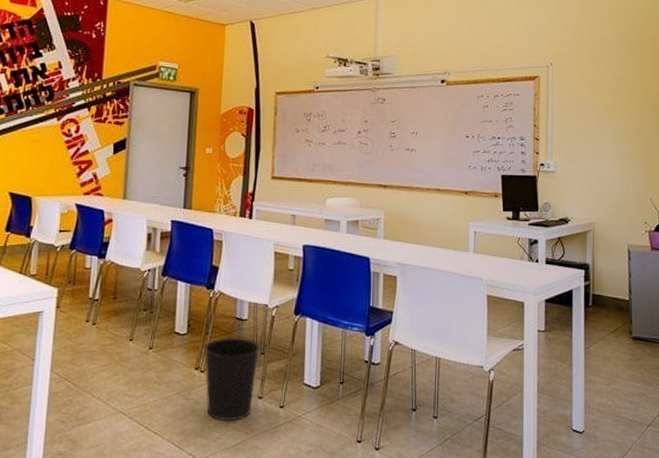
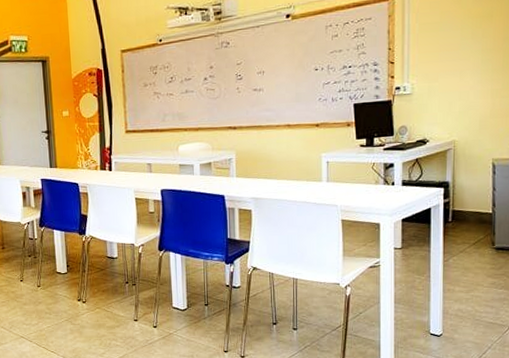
wastebasket: present [204,337,259,422] -> none [83,273,131,341]

